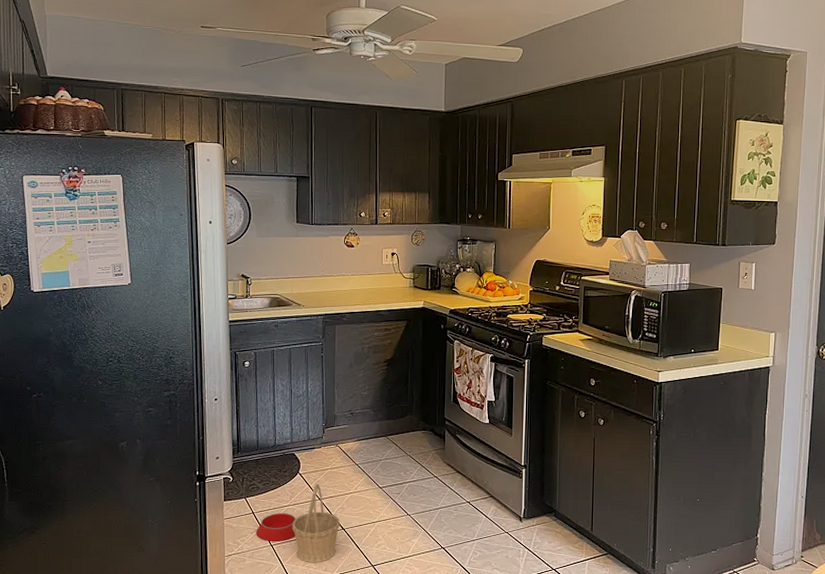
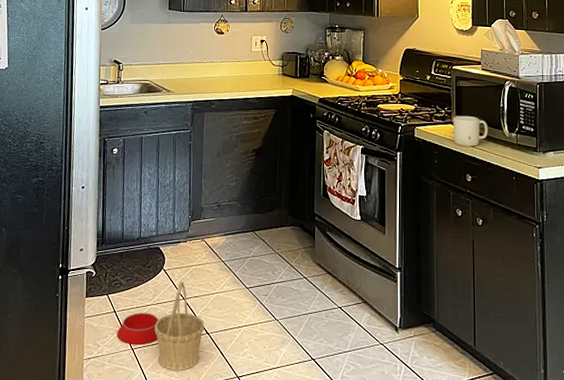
mug: none [579,324,613,353] -> present [452,115,488,147]

